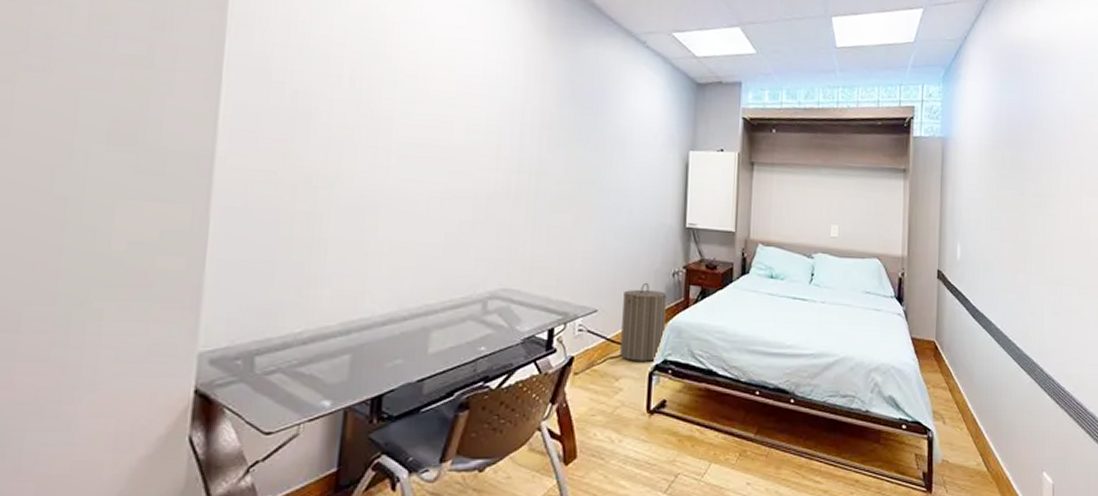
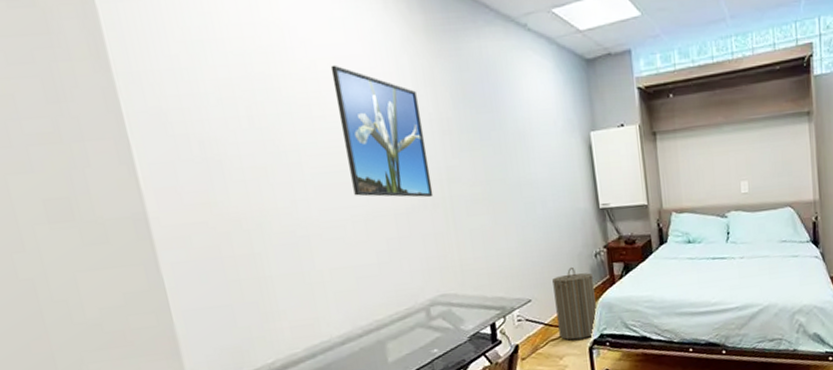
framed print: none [438,44,526,187] -> present [330,64,434,198]

